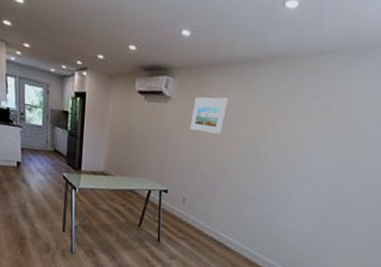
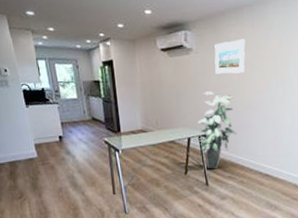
indoor plant: none [157,146,203,227] -> present [197,91,237,169]

